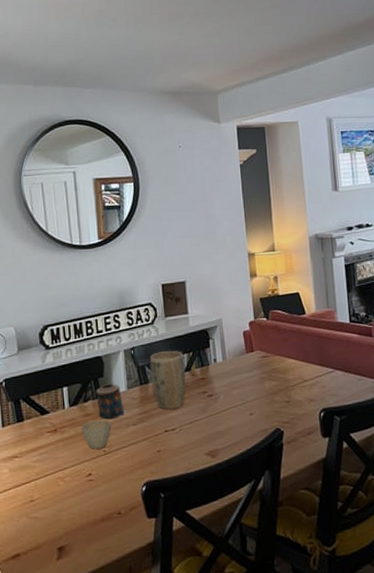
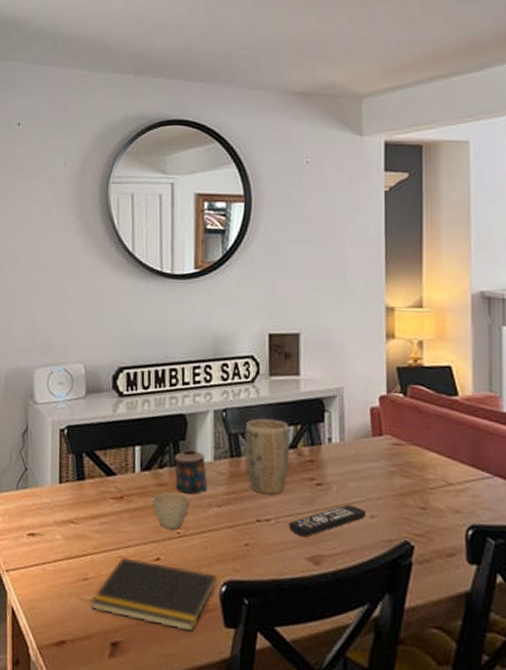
notepad: none [37,477,139,527] -> present [90,557,217,632]
remote control: none [189,407,247,438] -> present [288,504,366,537]

